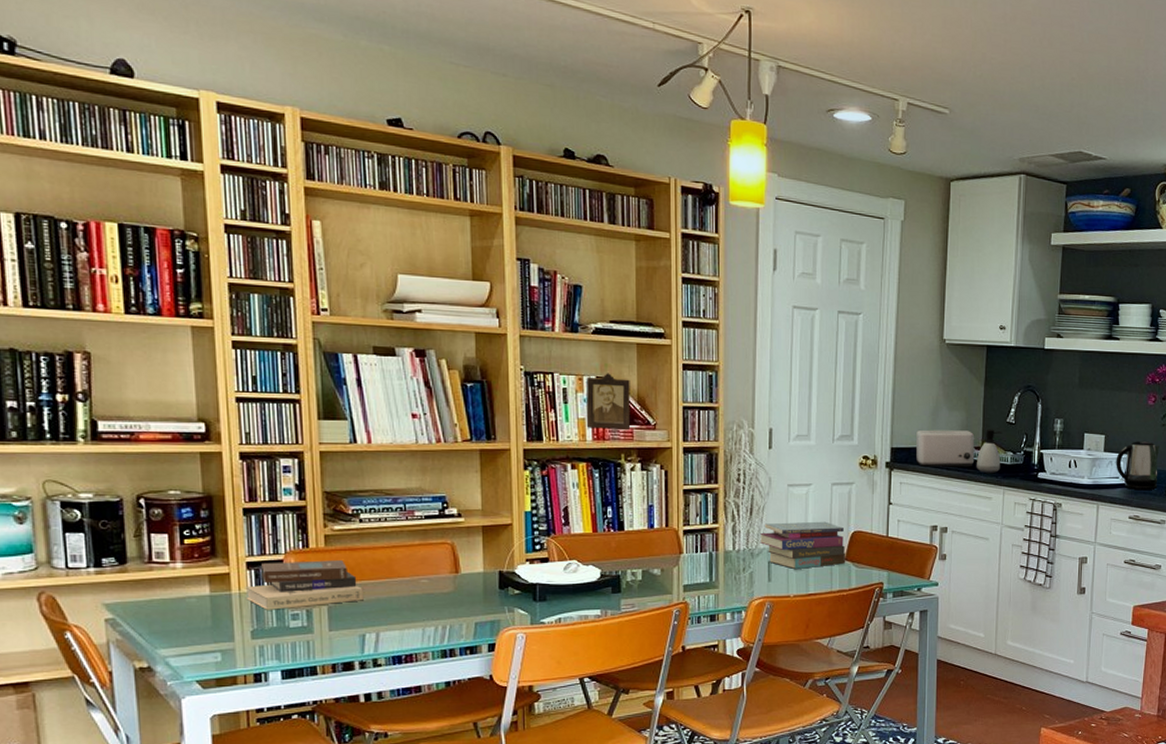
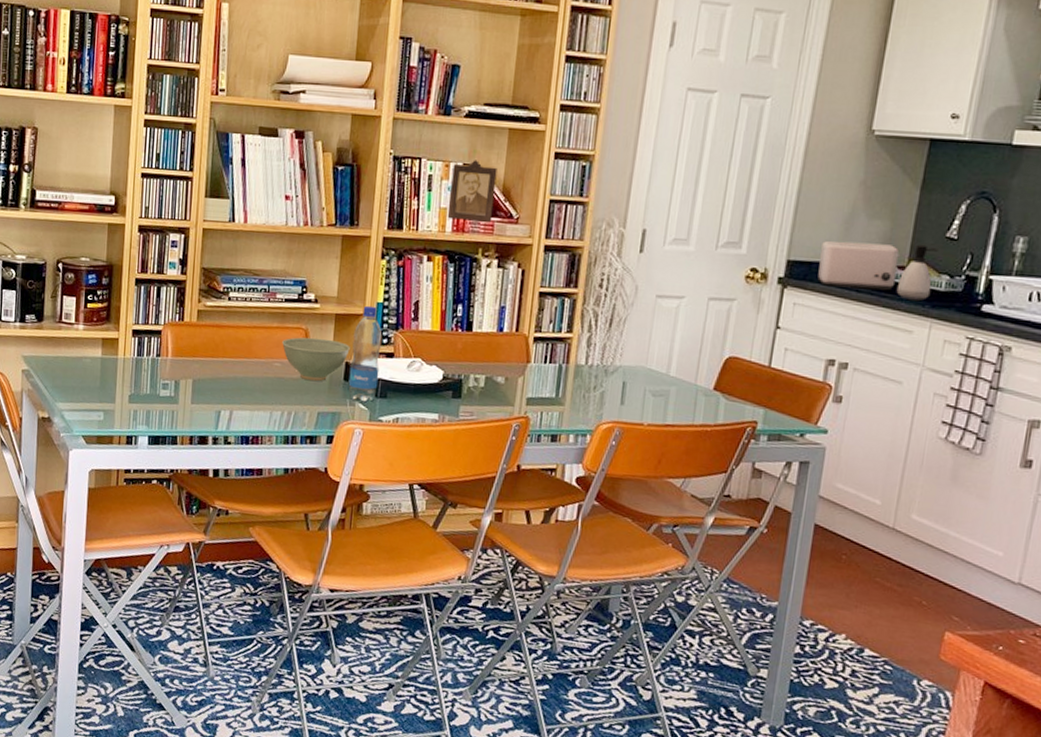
books: present [245,560,364,610] -> none [128,332,224,378]
bowl: none [427,551,502,594] -> present [282,337,350,382]
bottle: none [503,515,536,608] -> present [348,305,383,403]
books: present [760,521,846,569] -> none [617,338,717,395]

